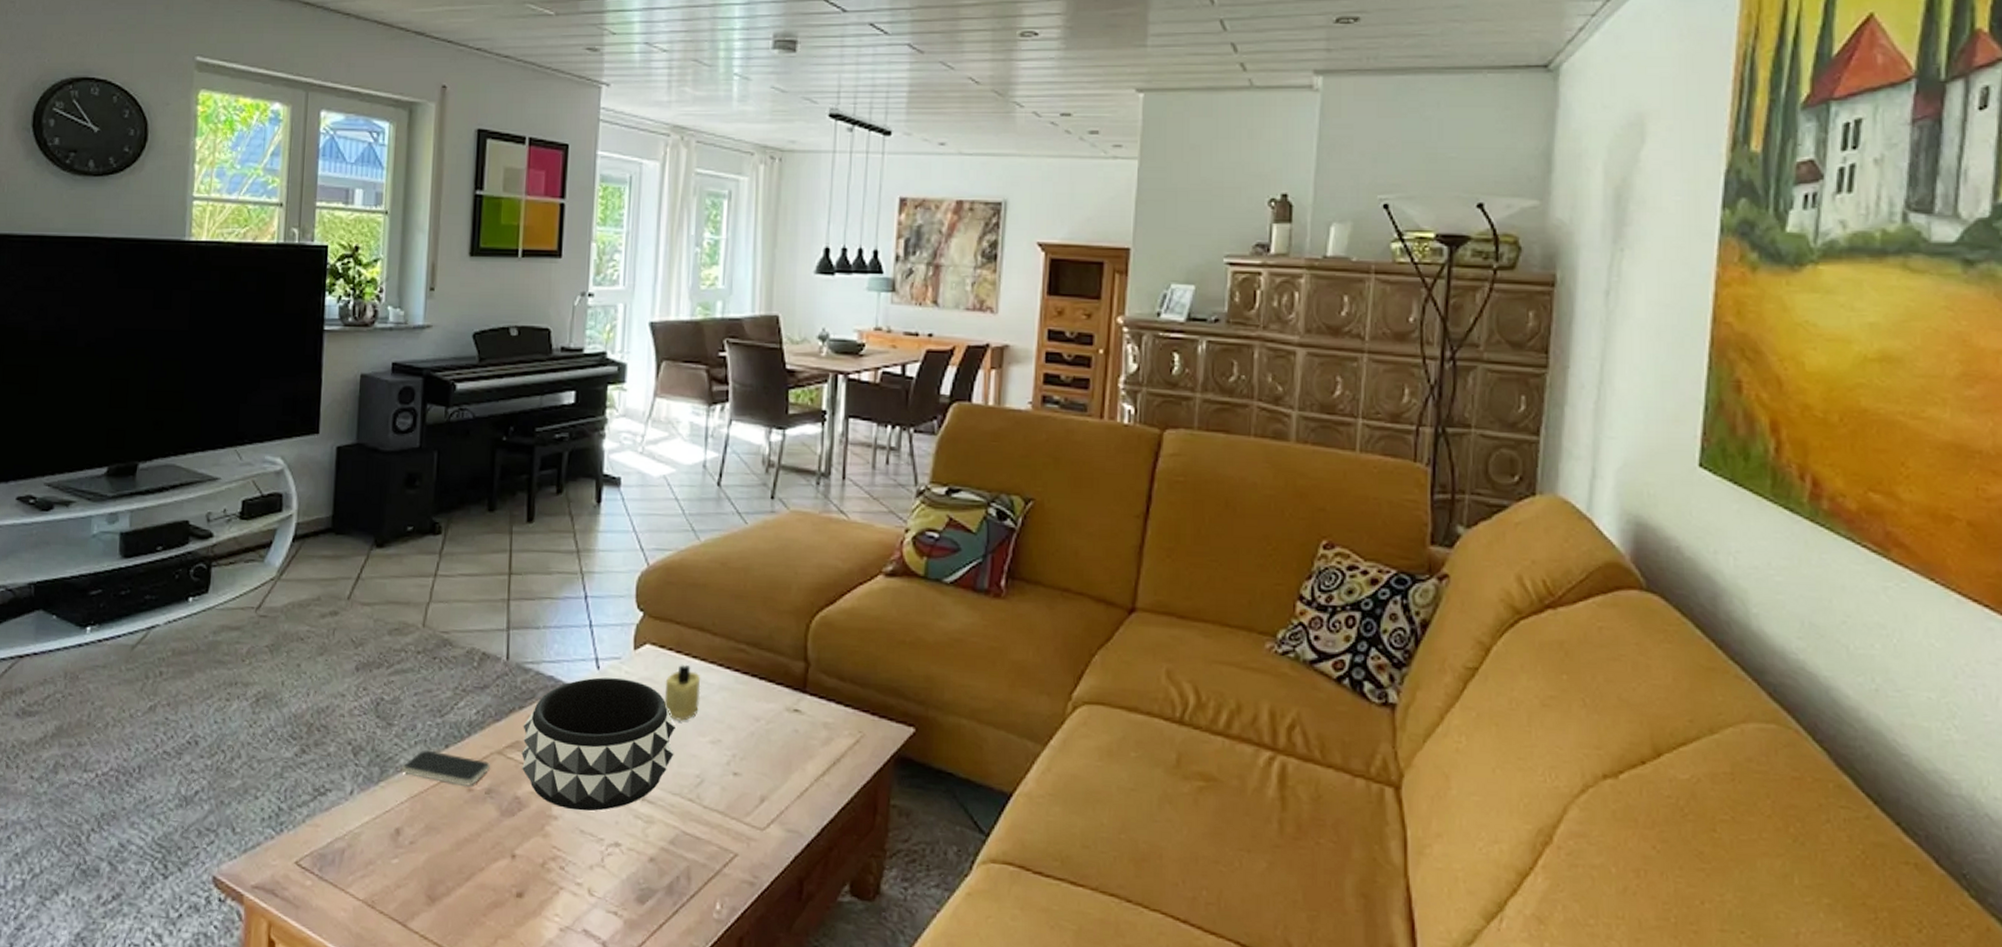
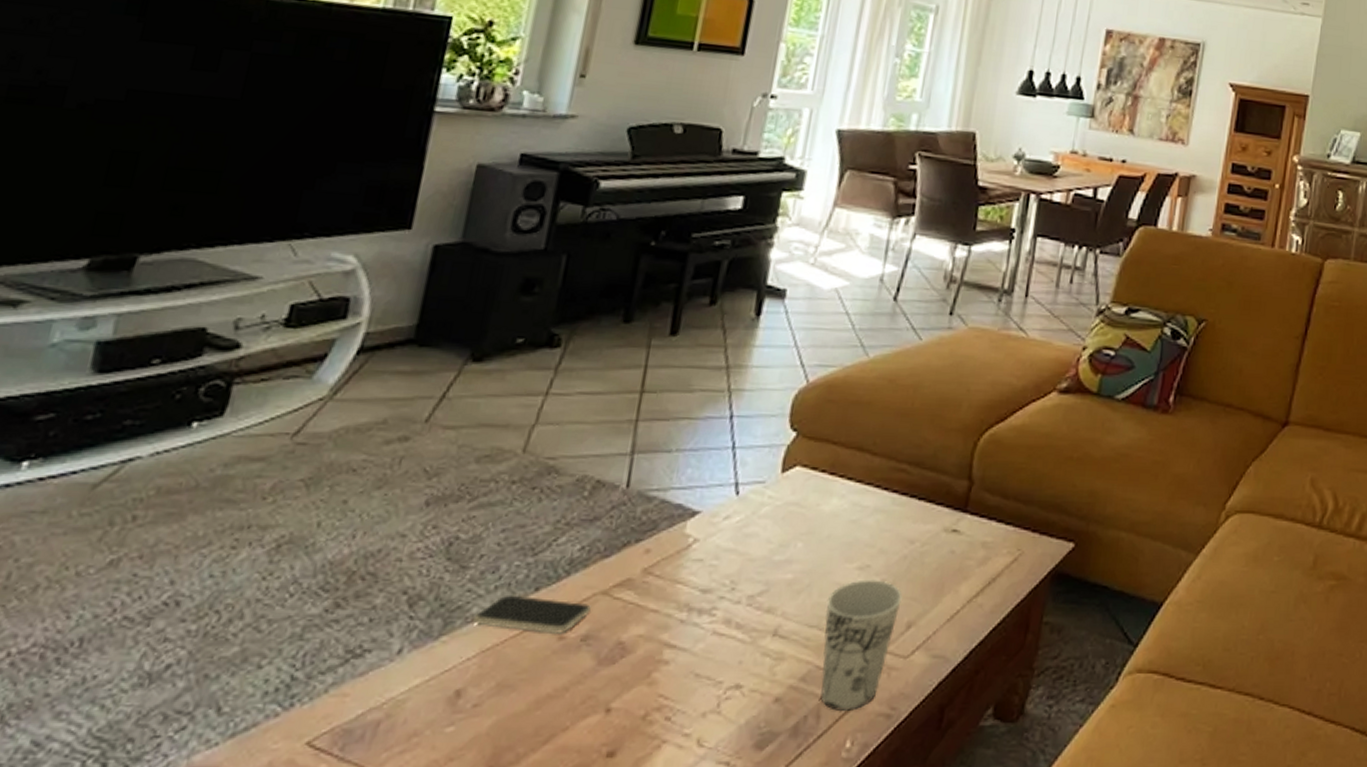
decorative bowl: present [521,677,675,812] -> none [631,504,820,652]
candle: present [664,665,701,721] -> none [810,487,855,547]
cup: none [685,753,753,876] -> present [820,579,903,712]

